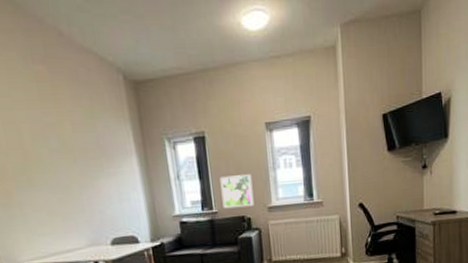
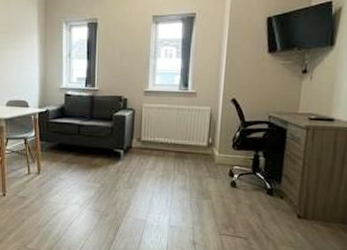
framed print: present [220,174,255,209] -> none [104,59,134,89]

